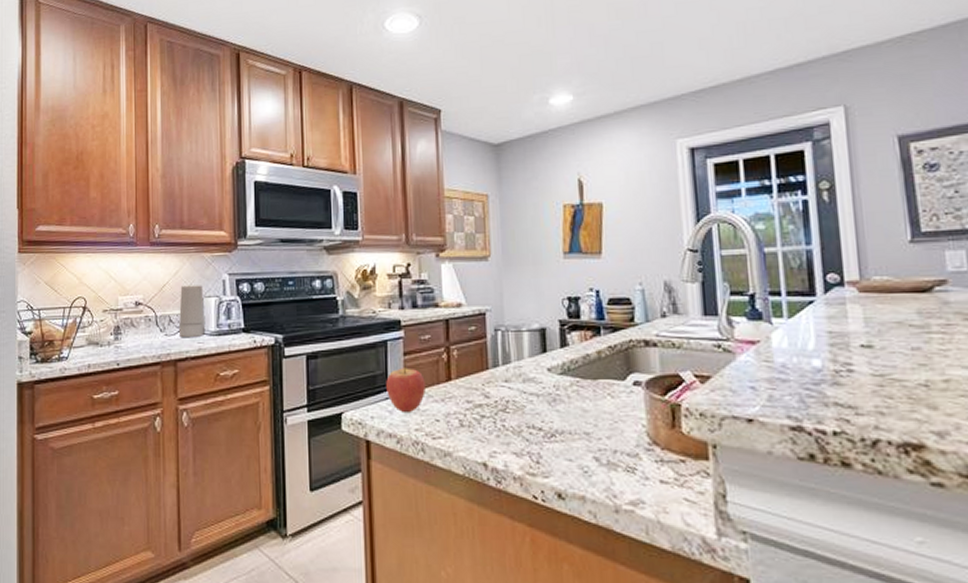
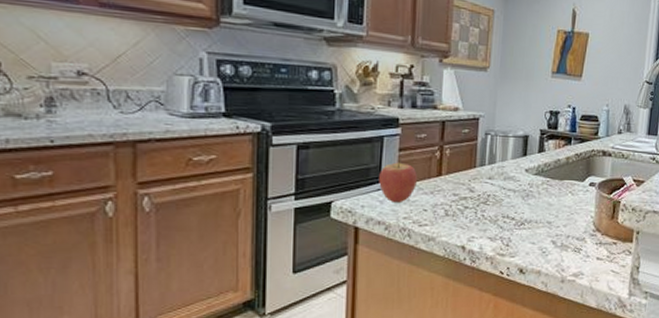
canister: present [179,285,204,338] -> none [140,58,174,119]

